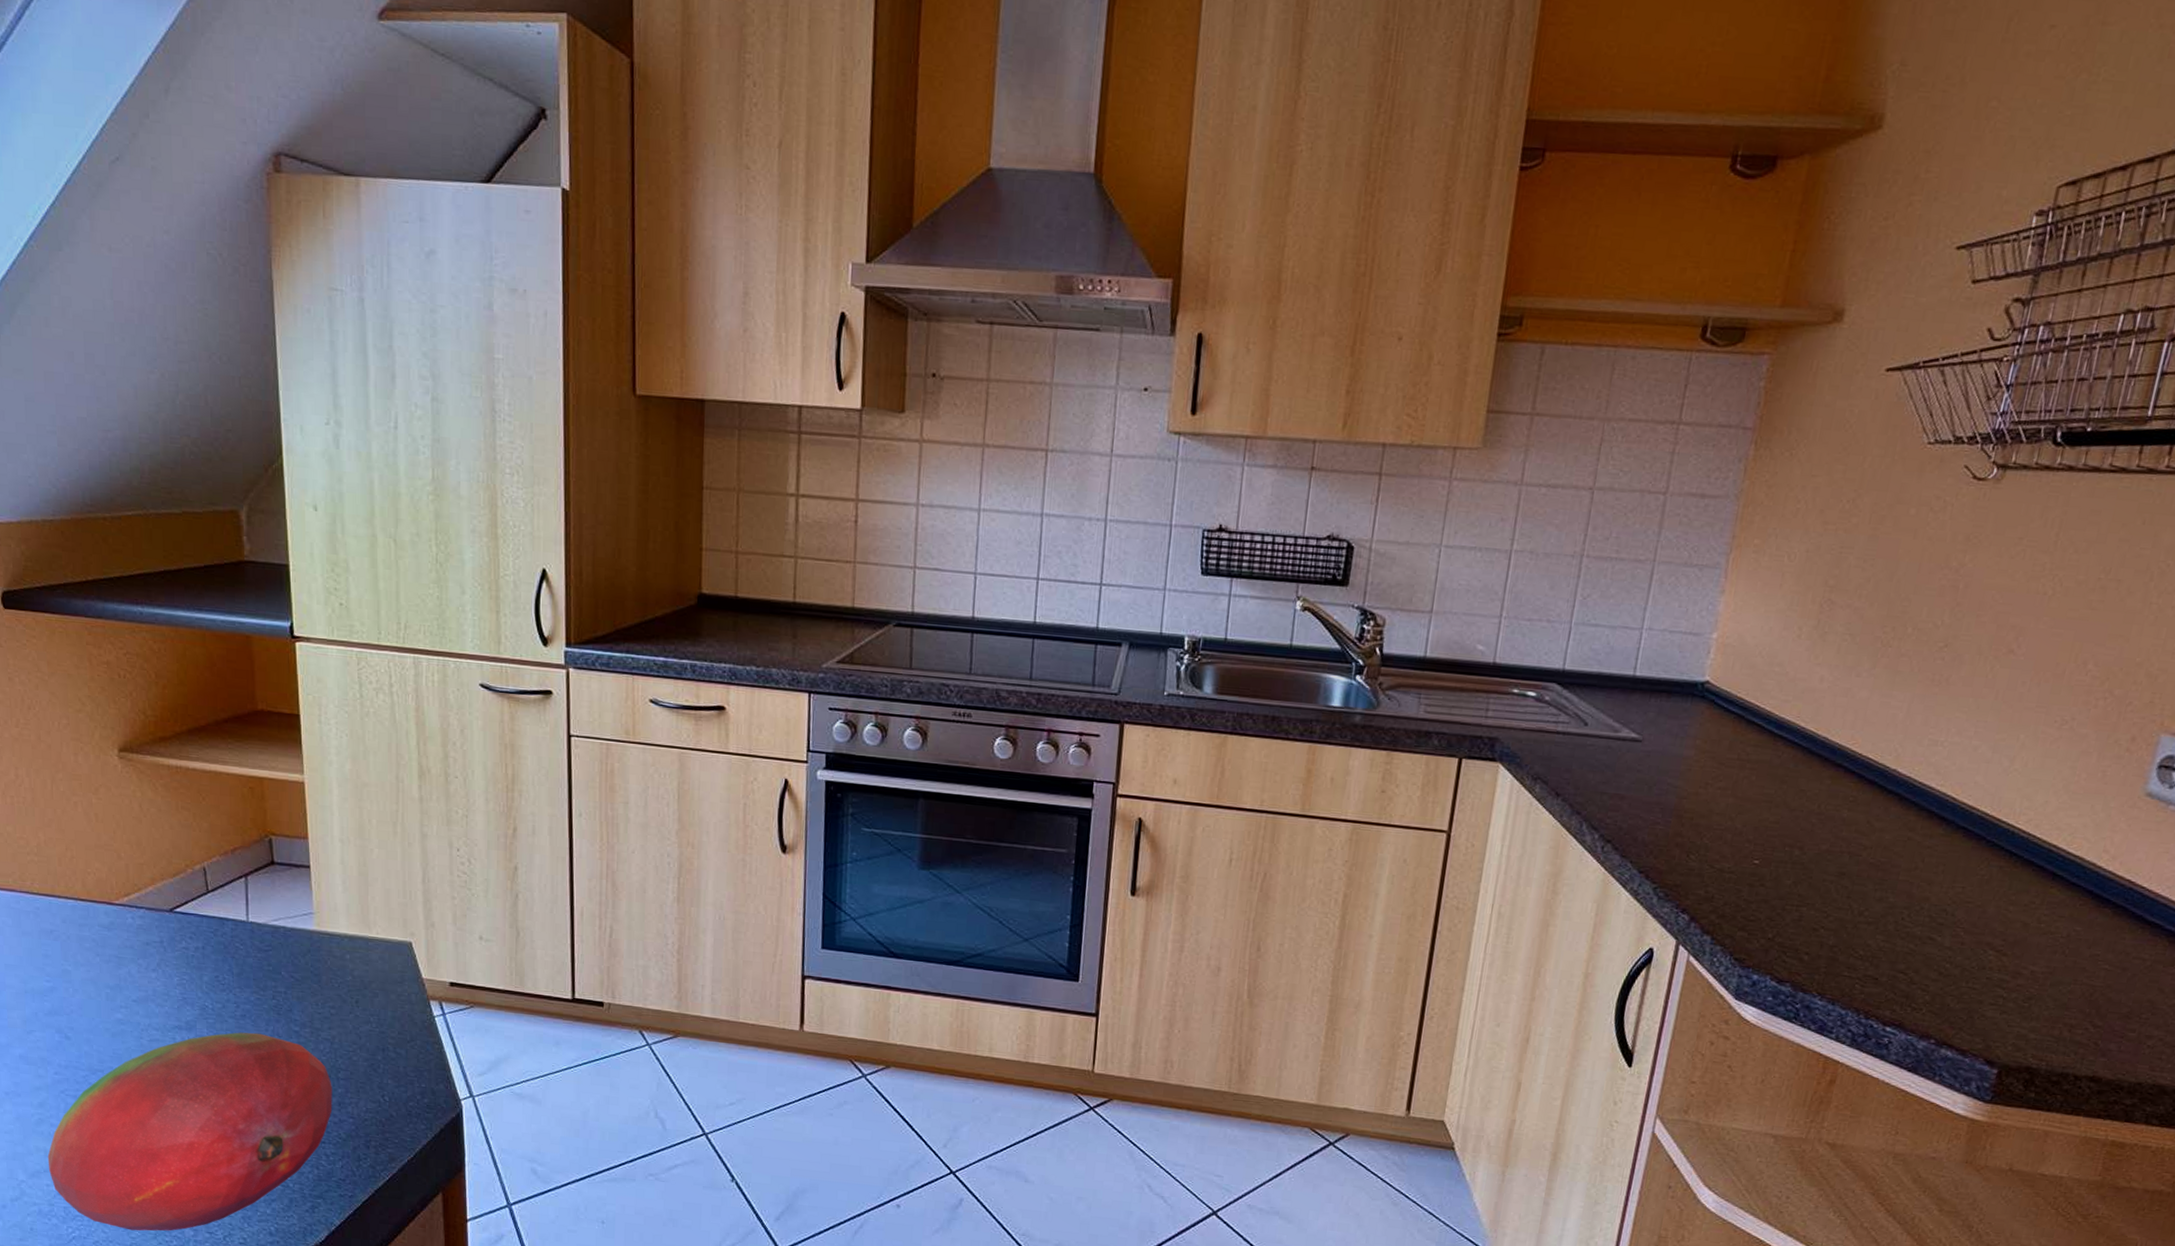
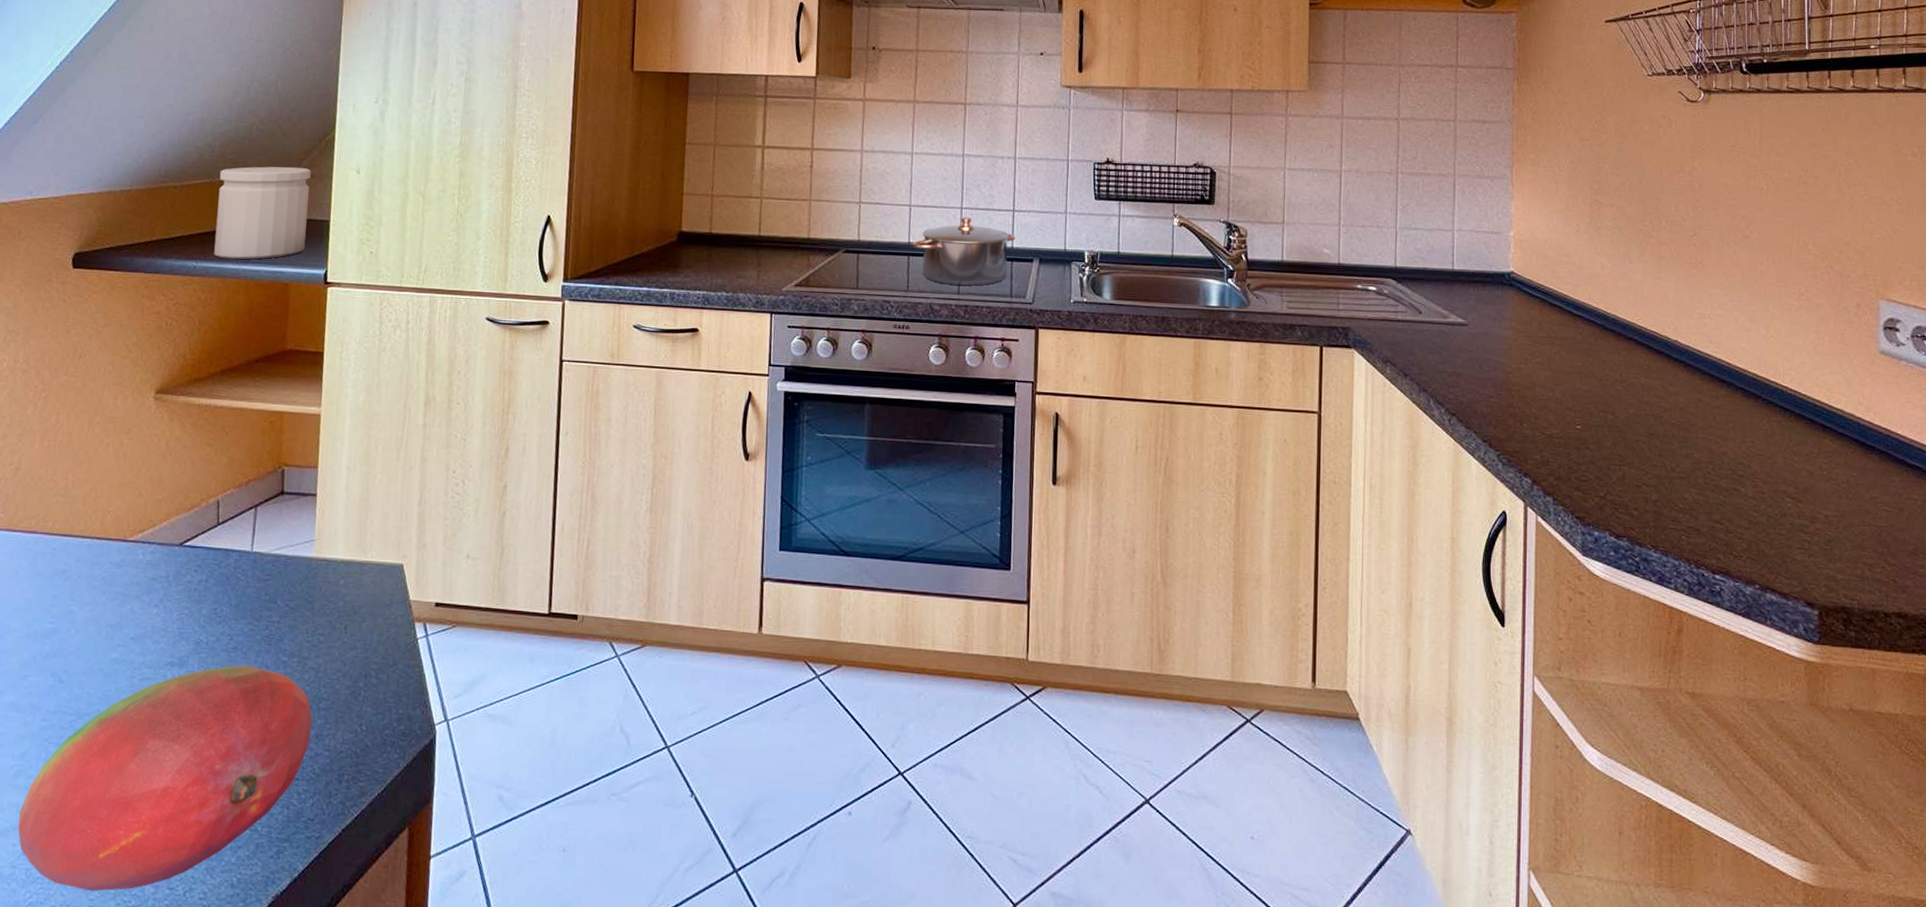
jar: none [154,497,264,607] -> present [214,166,311,260]
cooking pot: none [977,589,1102,672] -> present [913,216,1015,286]

